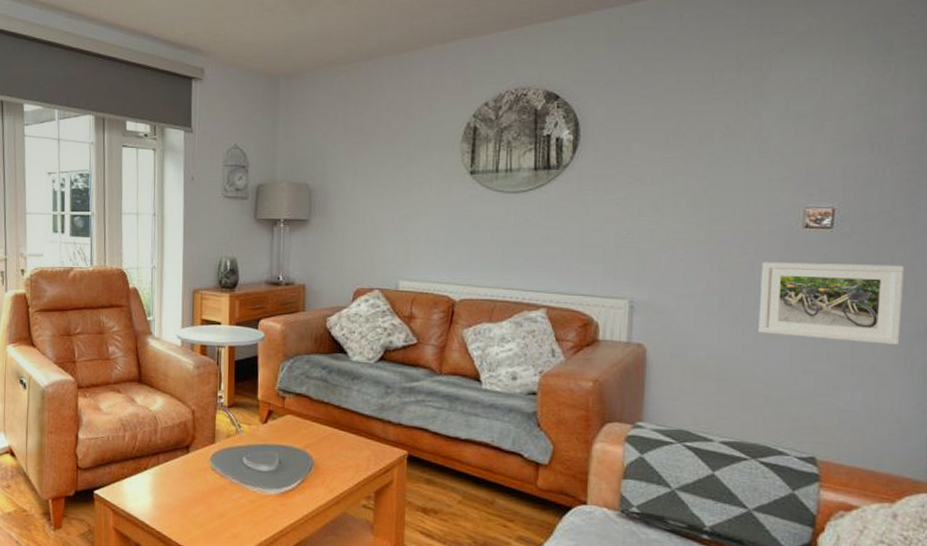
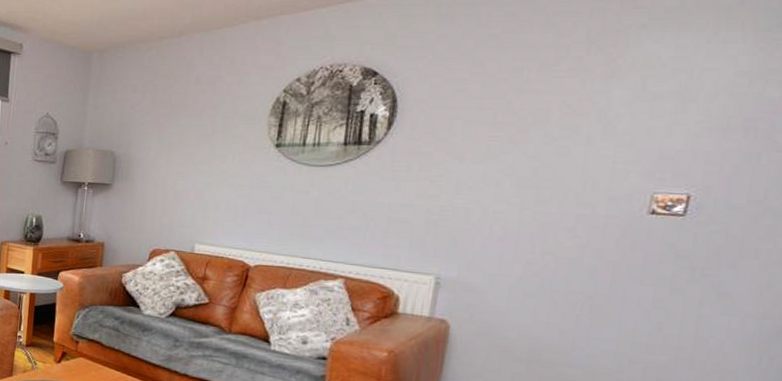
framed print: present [758,262,905,345] -> none [581,247,772,342]

